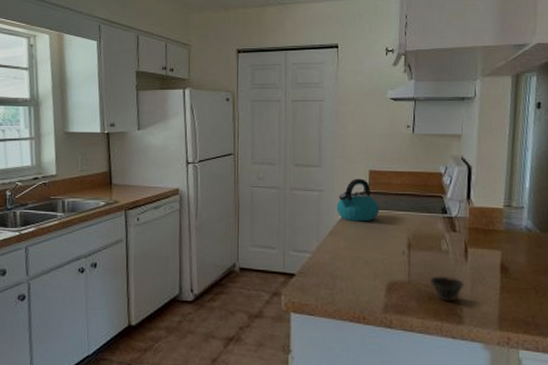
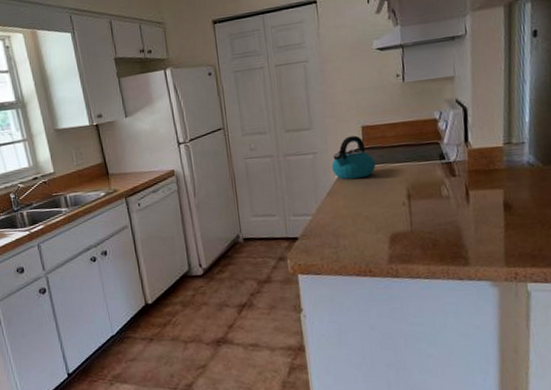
cup: present [430,276,465,302] -> none [433,221,468,246]

